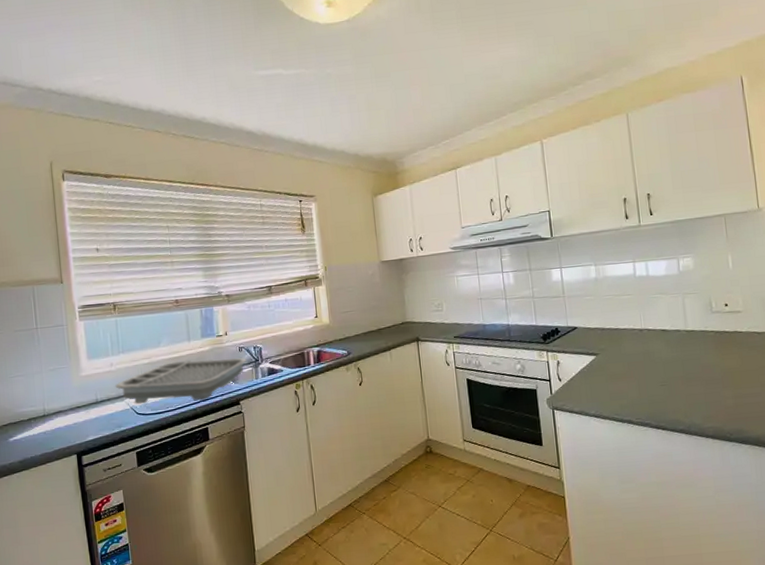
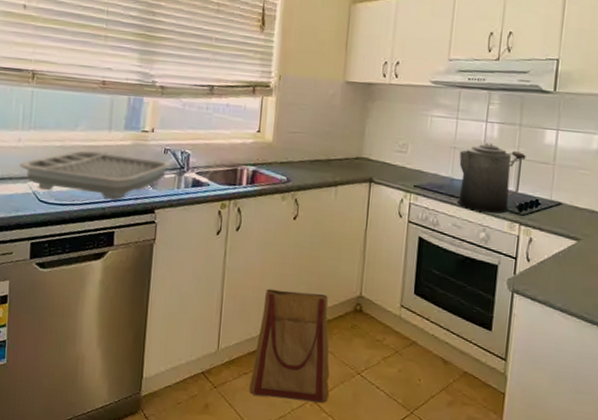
shopping bag: none [347,444,418,545] -> present [249,288,330,404]
cooking pot: none [486,288,541,348] -> present [457,142,526,214]

